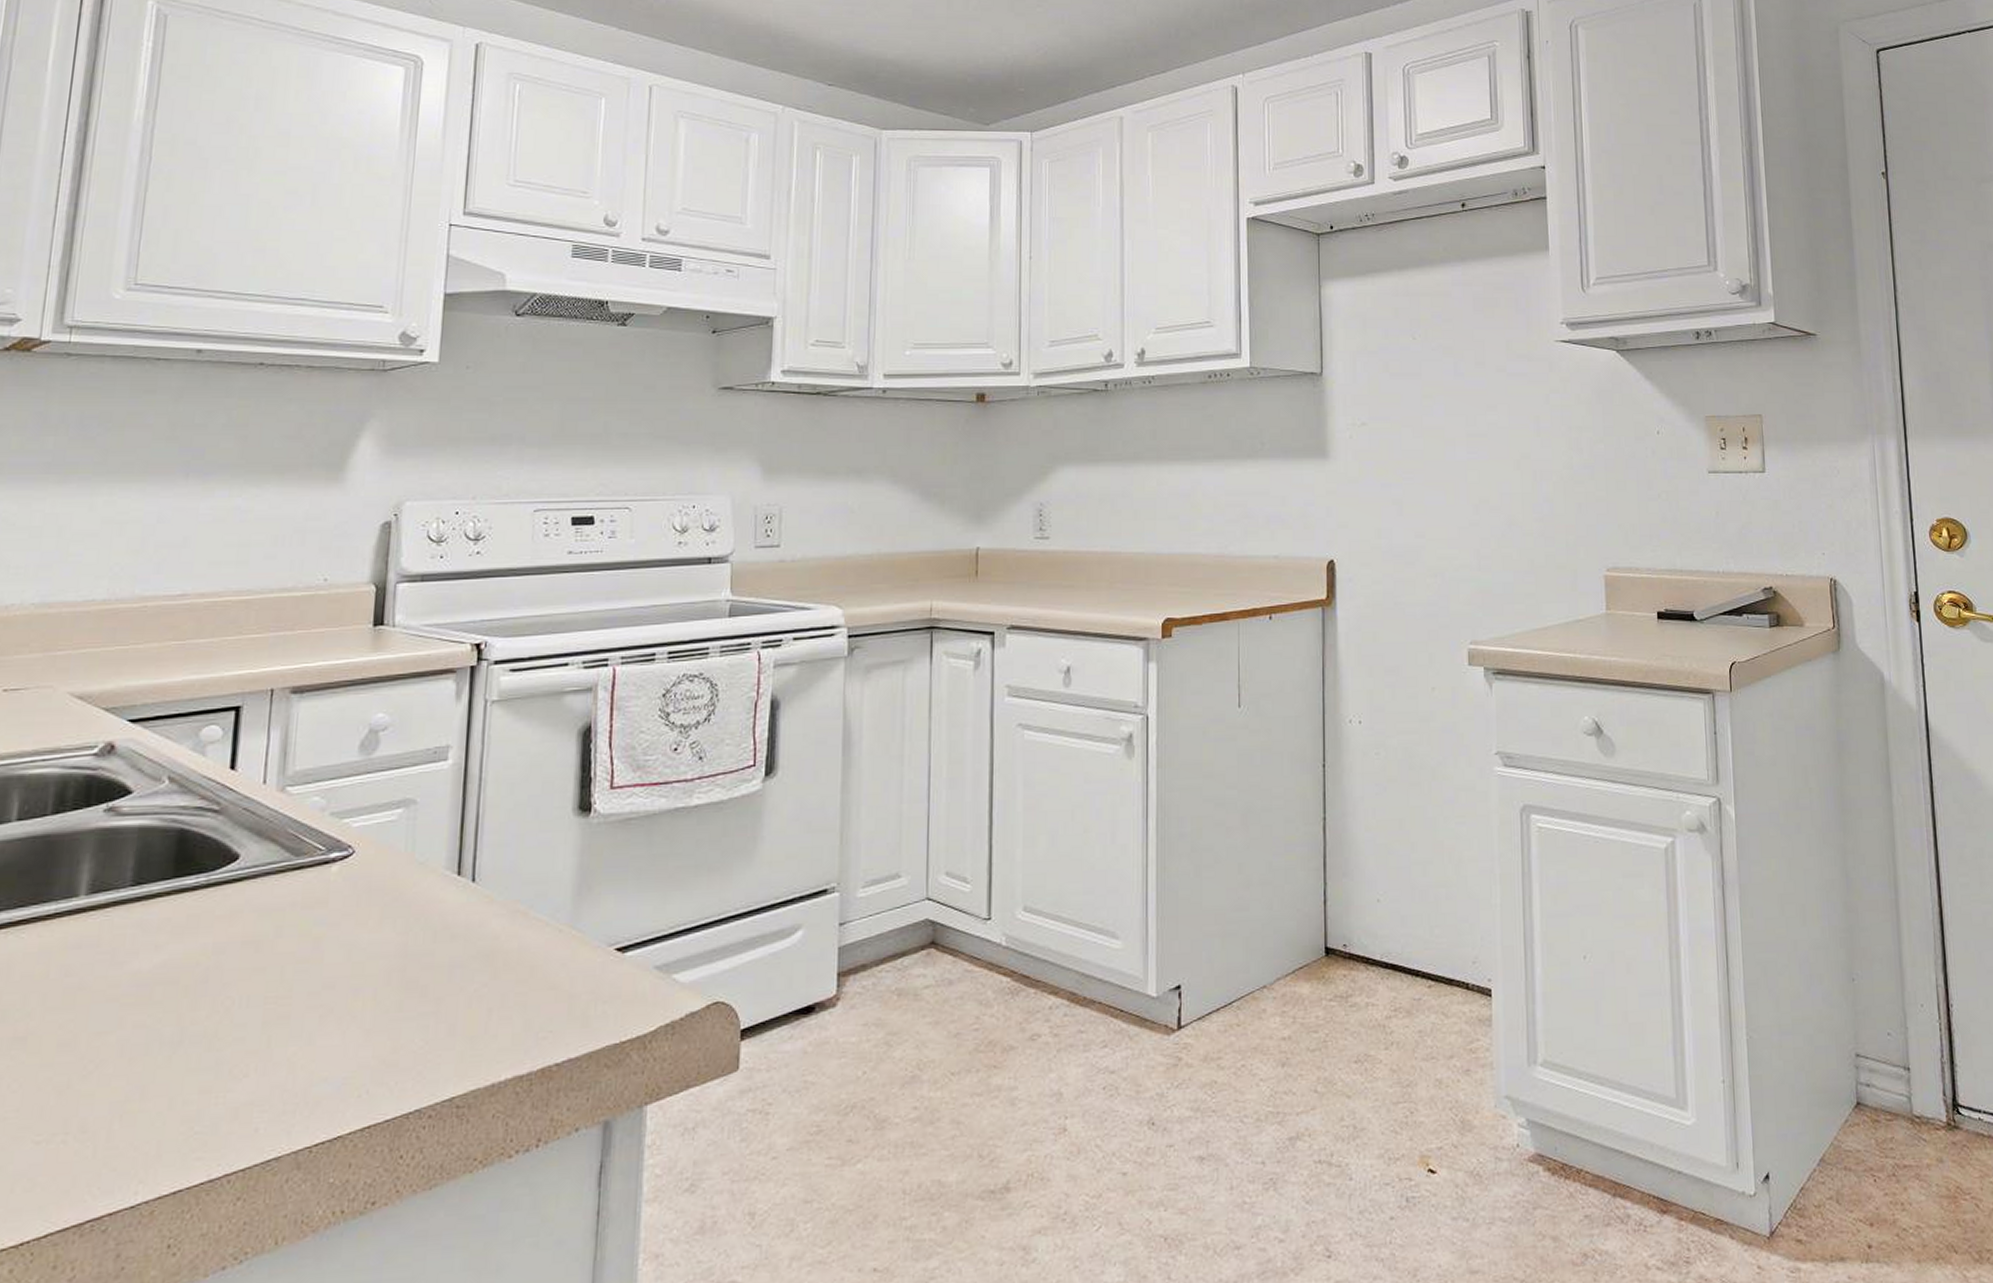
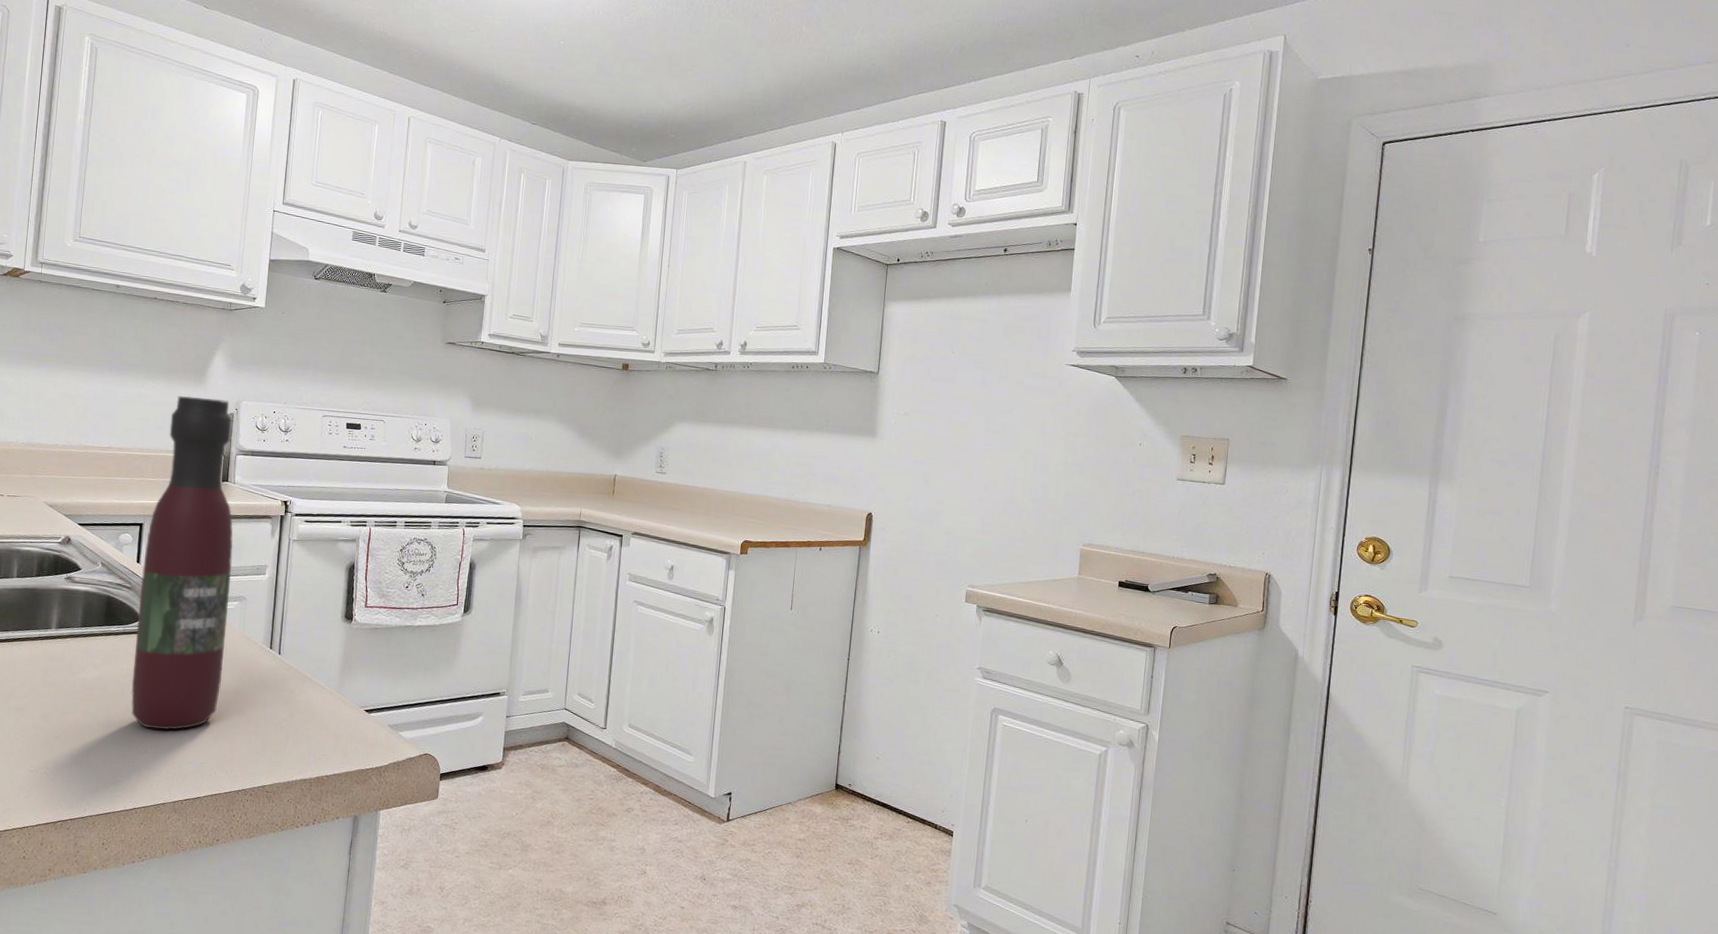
wine bottle: none [219,502,394,1036] -> present [131,395,234,730]

